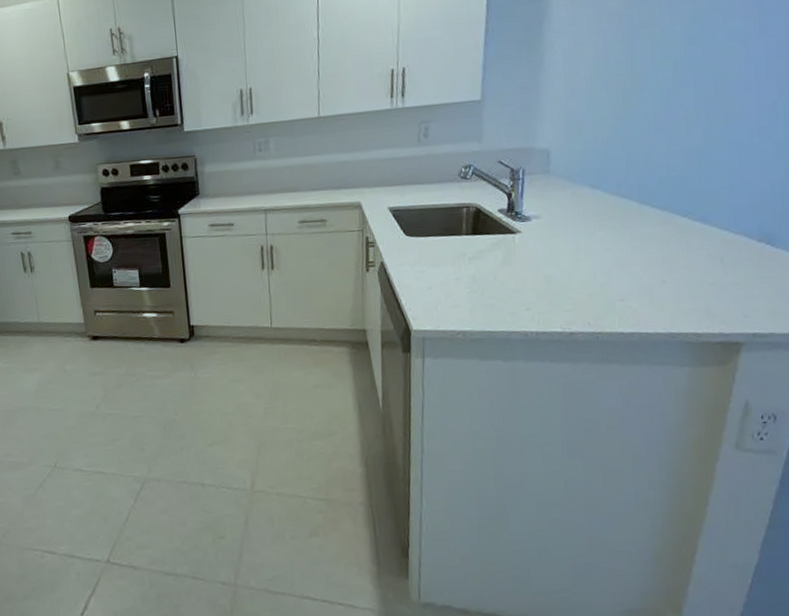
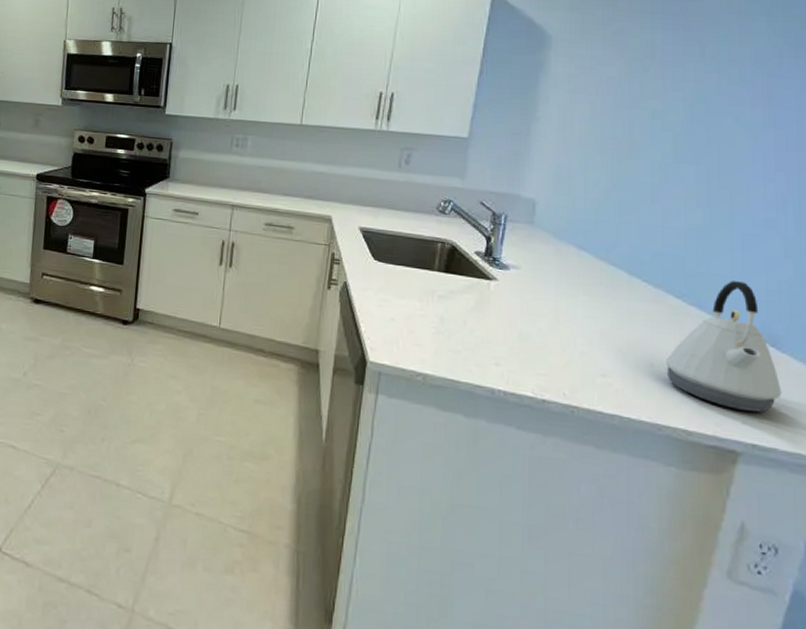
kettle: none [675,190,777,306] -> present [665,281,782,413]

